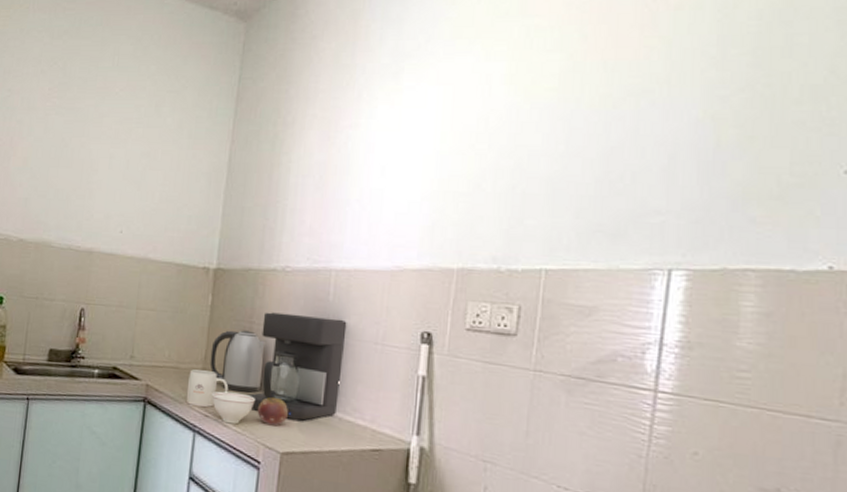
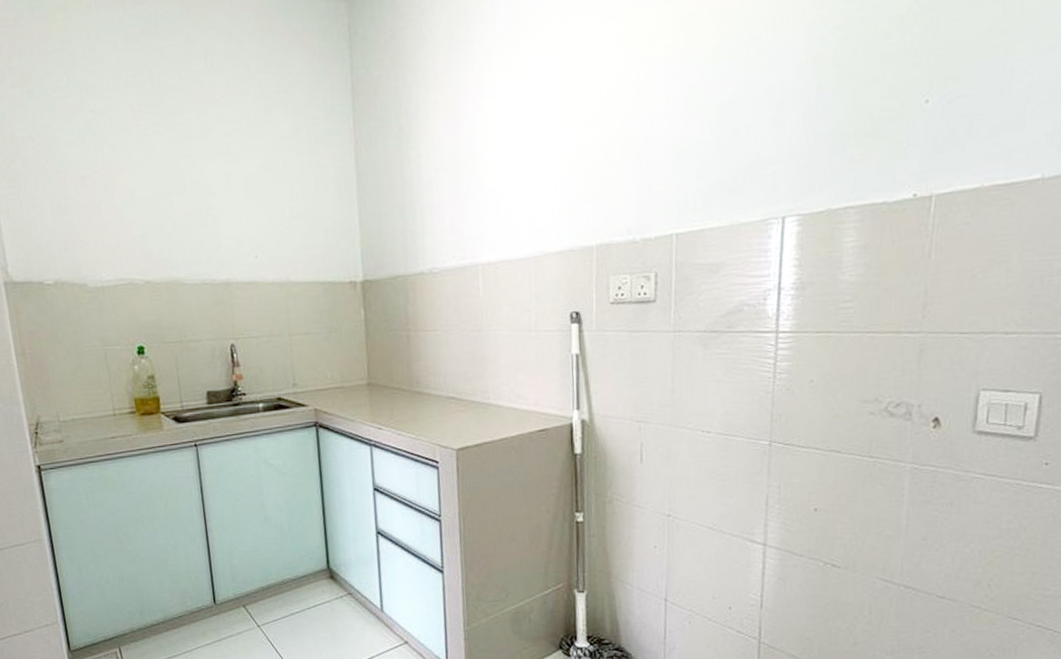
mug: present [186,369,229,408] -> none [355,384,397,422]
kettle: present [209,330,267,393] -> none [372,338,427,400]
bowl: present [211,391,256,425] -> none [380,400,425,432]
coffee maker: present [247,312,346,421] -> none [415,312,502,417]
fruit: present [257,397,288,426] -> none [427,399,457,426]

